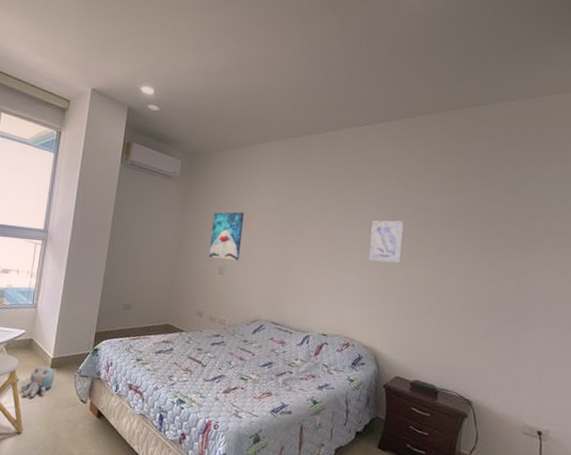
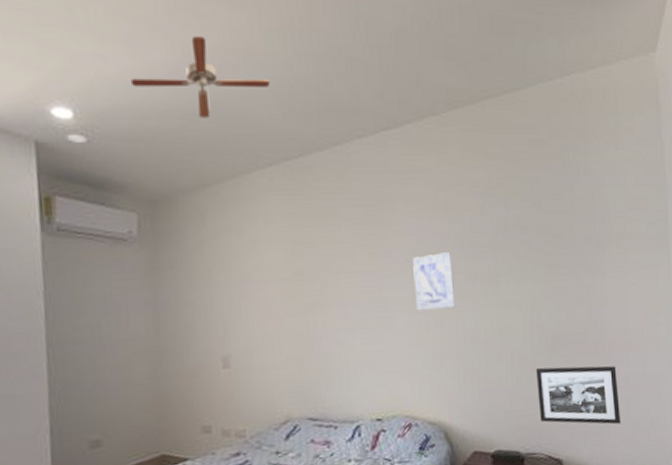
ceiling fan: none [194,47,288,103] -> present [130,35,271,118]
wall art: present [208,211,244,260] -> none [199,274,248,347]
picture frame: none [457,323,535,385] -> present [535,366,621,425]

